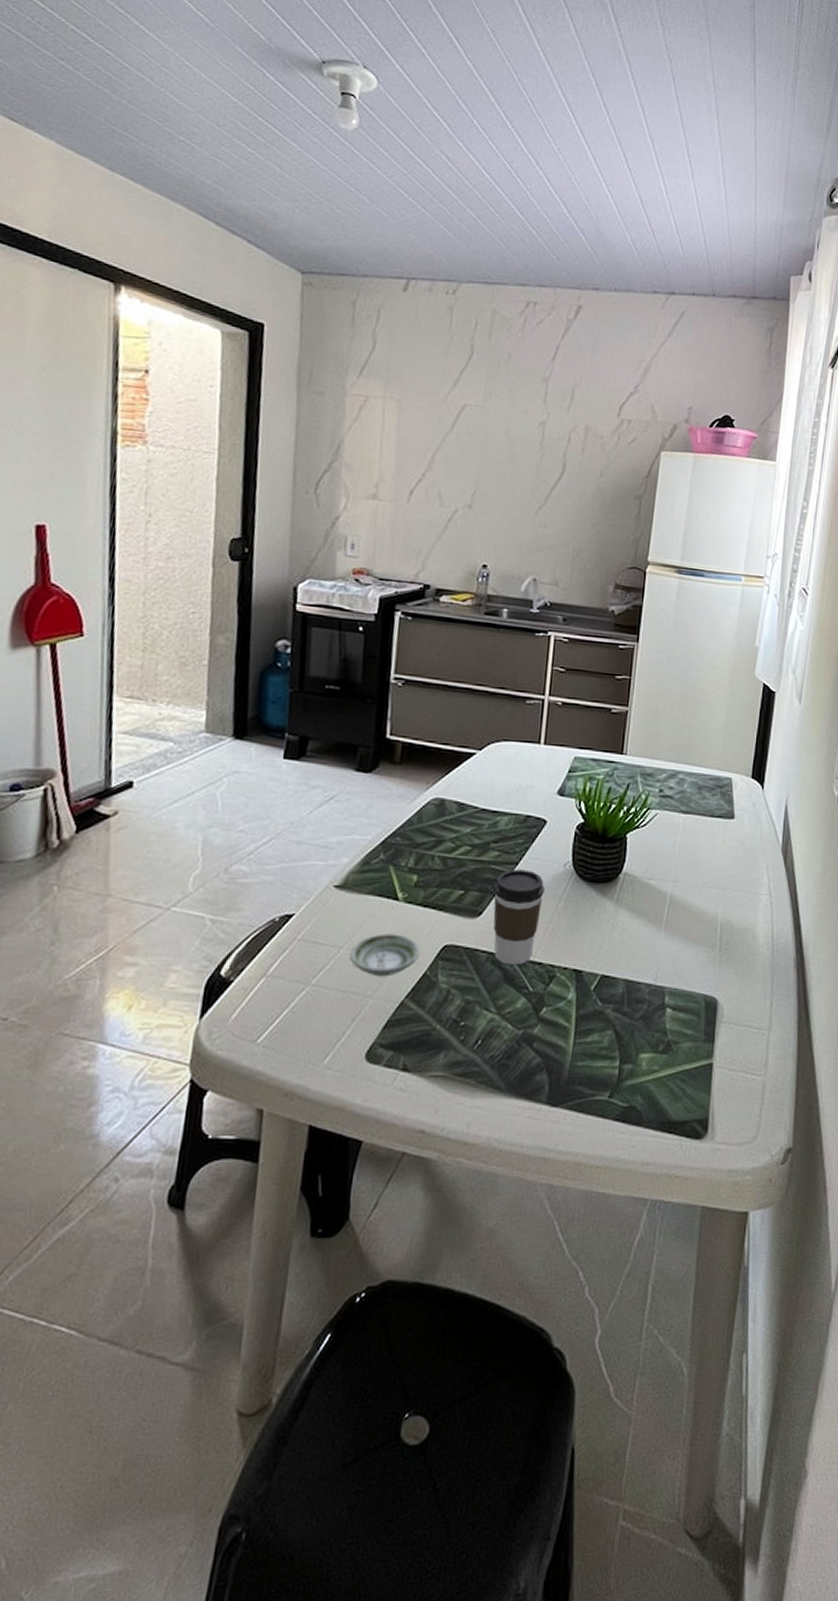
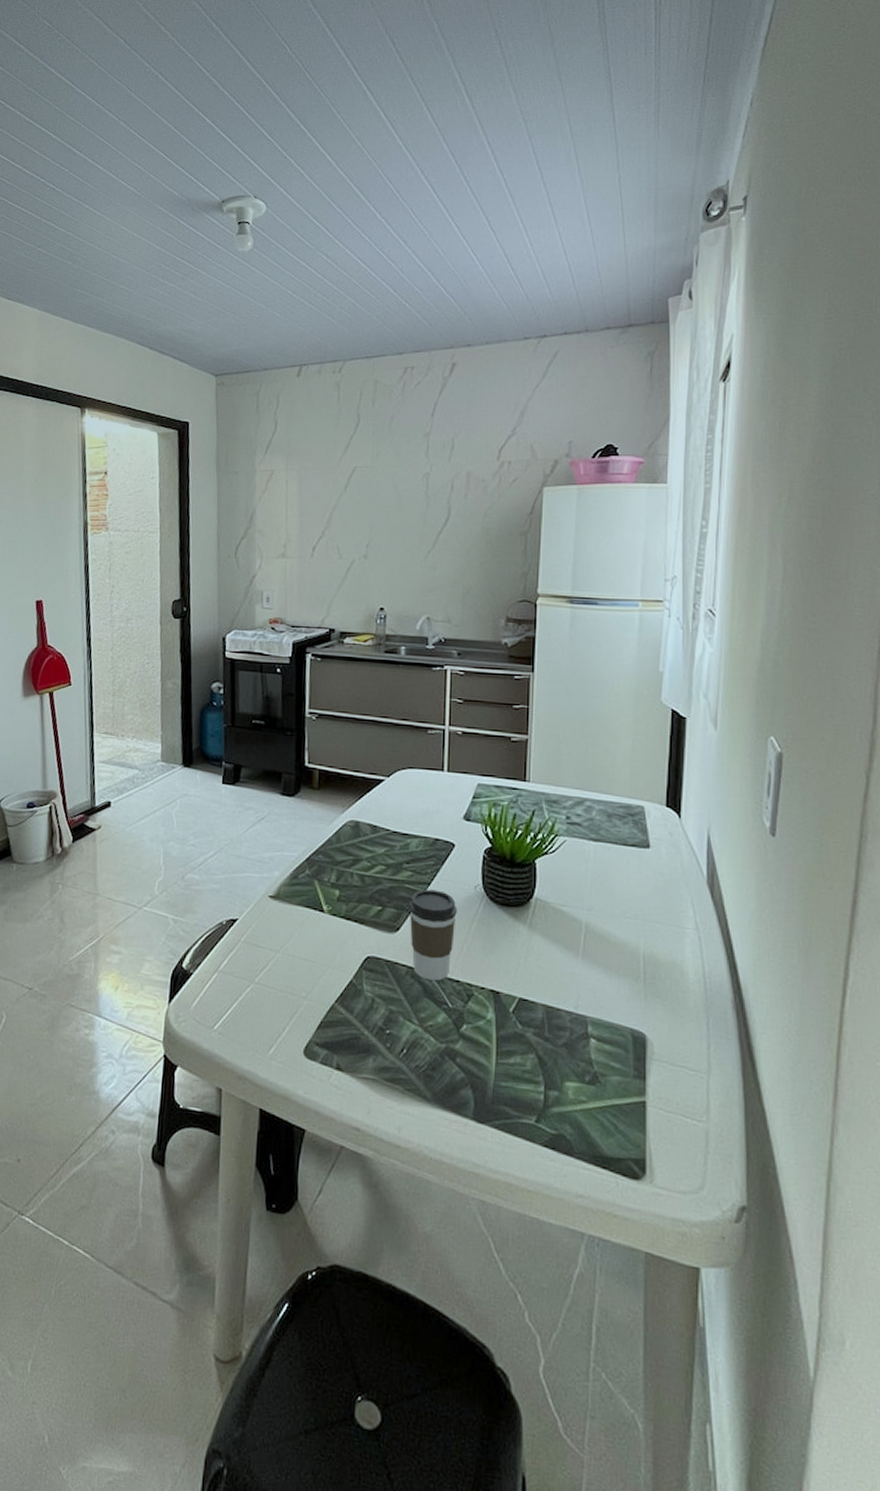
saucer: present [349,933,420,977] -> none [285,941,346,981]

